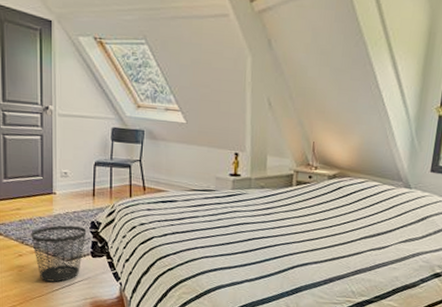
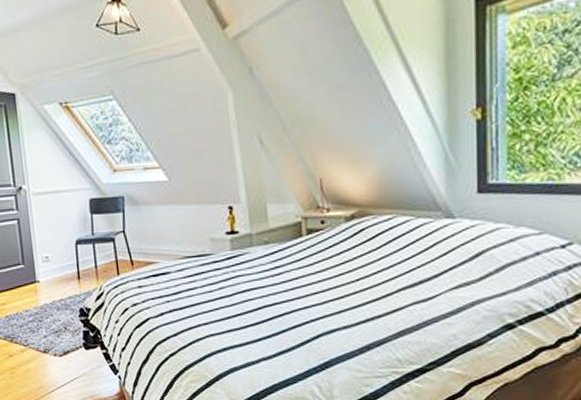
wastebasket: present [31,225,87,282] -> none [18,316,76,382]

